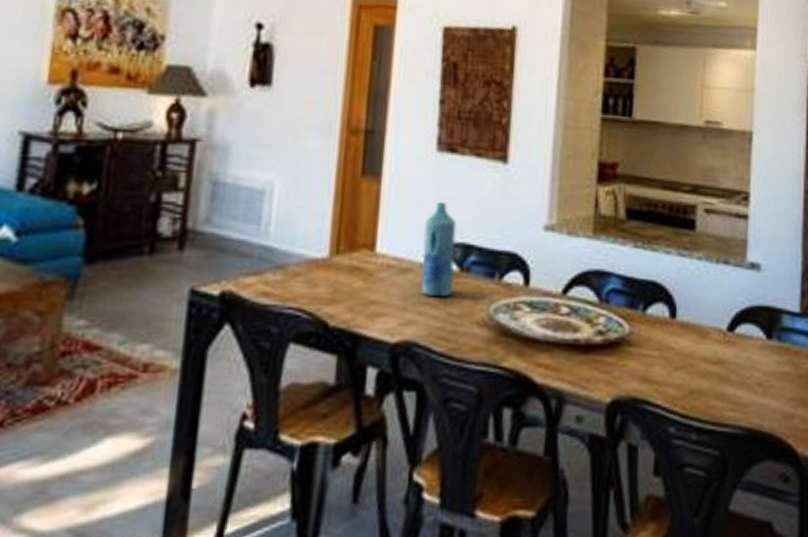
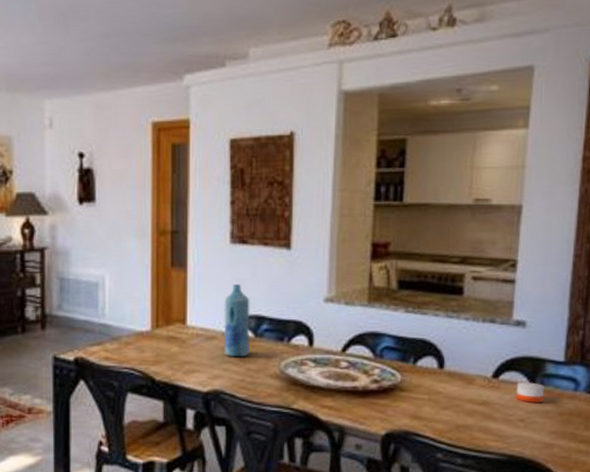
candle: none [752,337,781,362] -> present [516,382,544,403]

